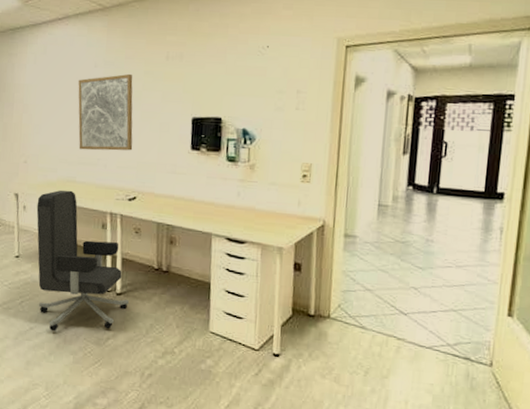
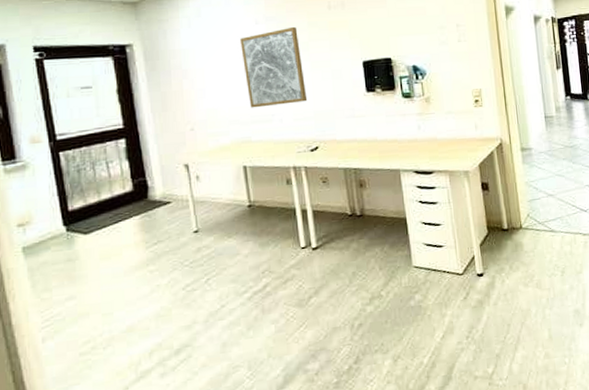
office chair: present [36,190,129,331] -> none [211,151,327,304]

